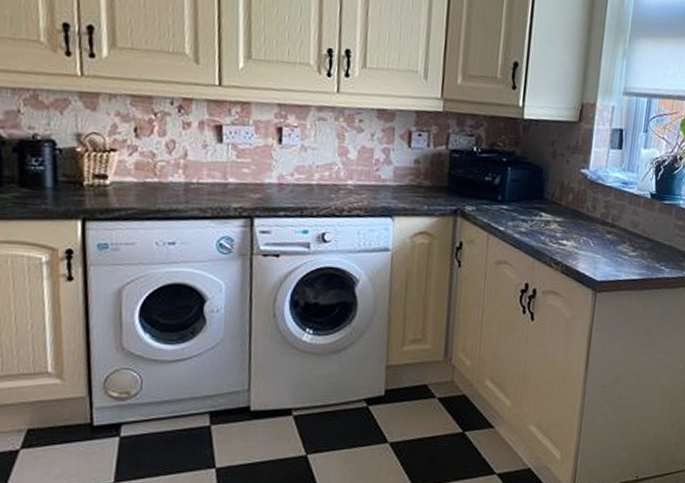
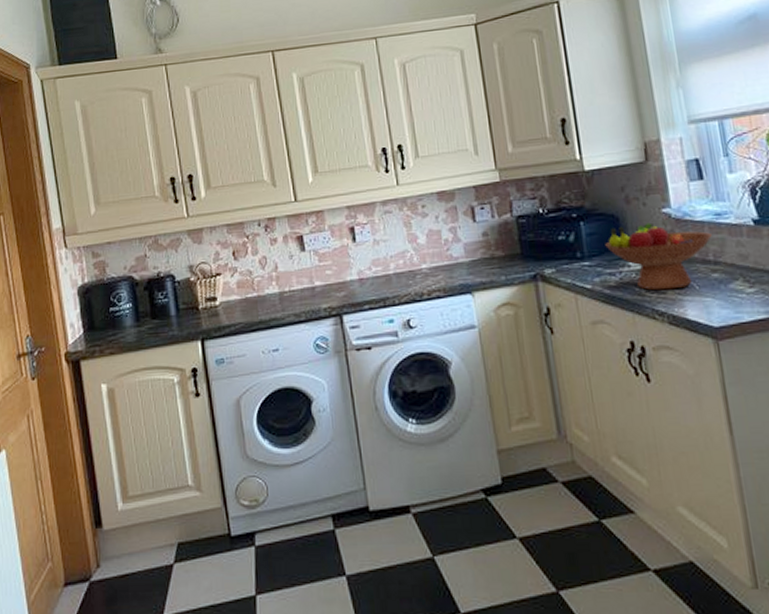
fruit bowl: none [525,178,616,243] -> present [605,222,712,291]

